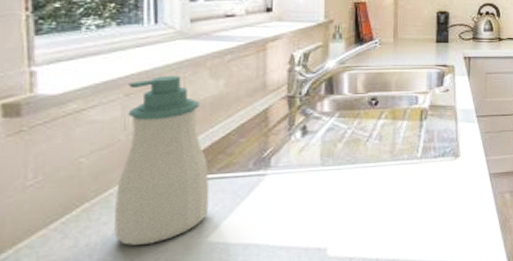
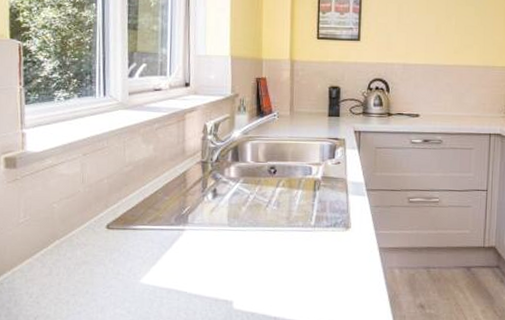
soap bottle: present [114,75,210,246] -> none [75,139,142,280]

